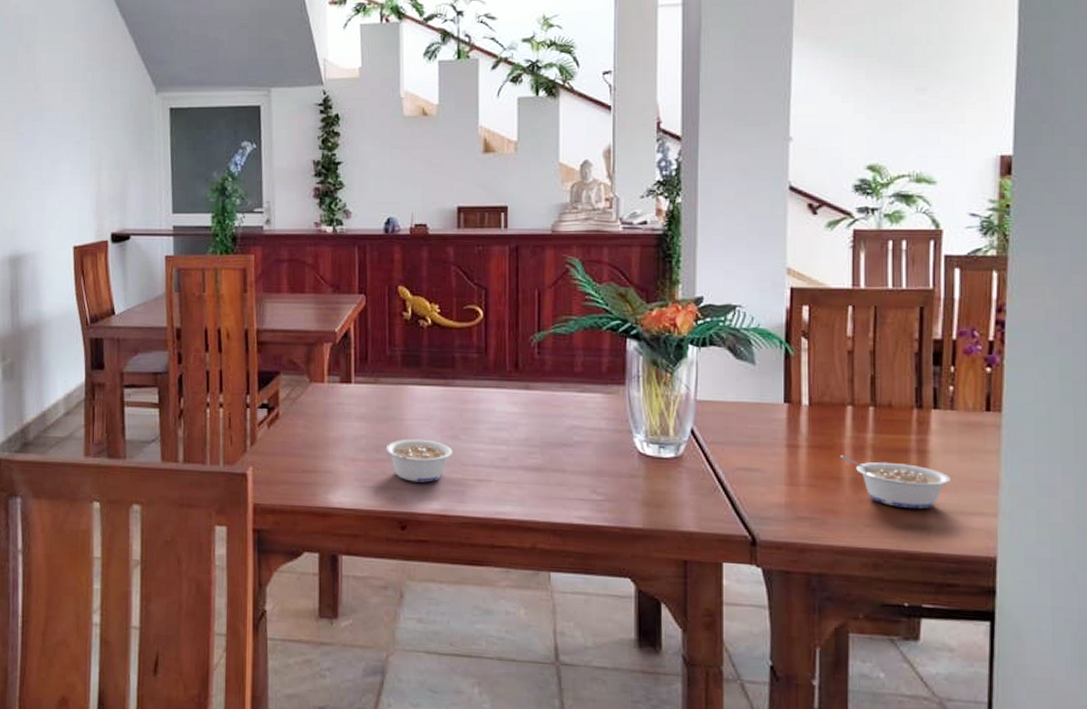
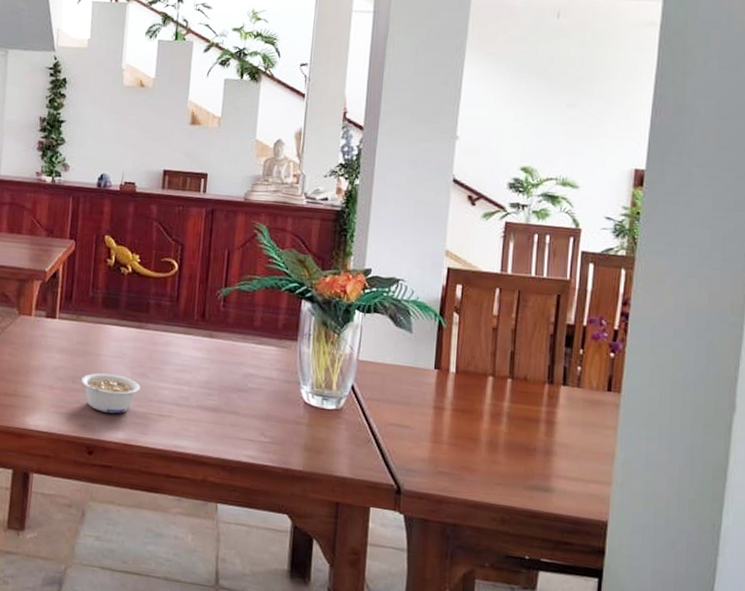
legume: present [841,455,950,509] -> none [480,420,573,473]

